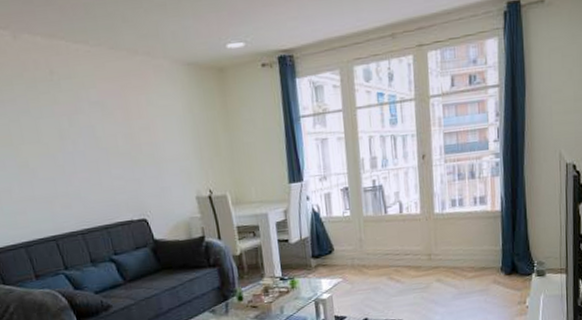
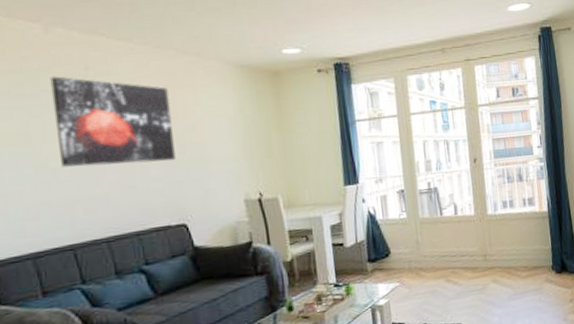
wall art: none [22,81,134,167] -> present [50,76,176,167]

